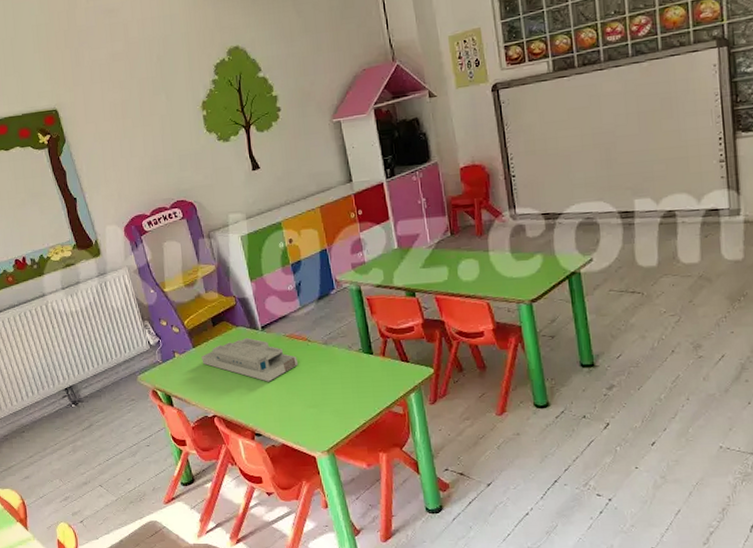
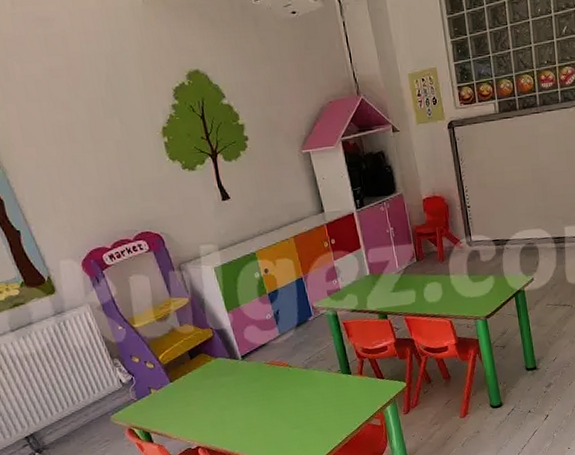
desk organizer: present [201,337,299,382] -> none [180,367,281,409]

